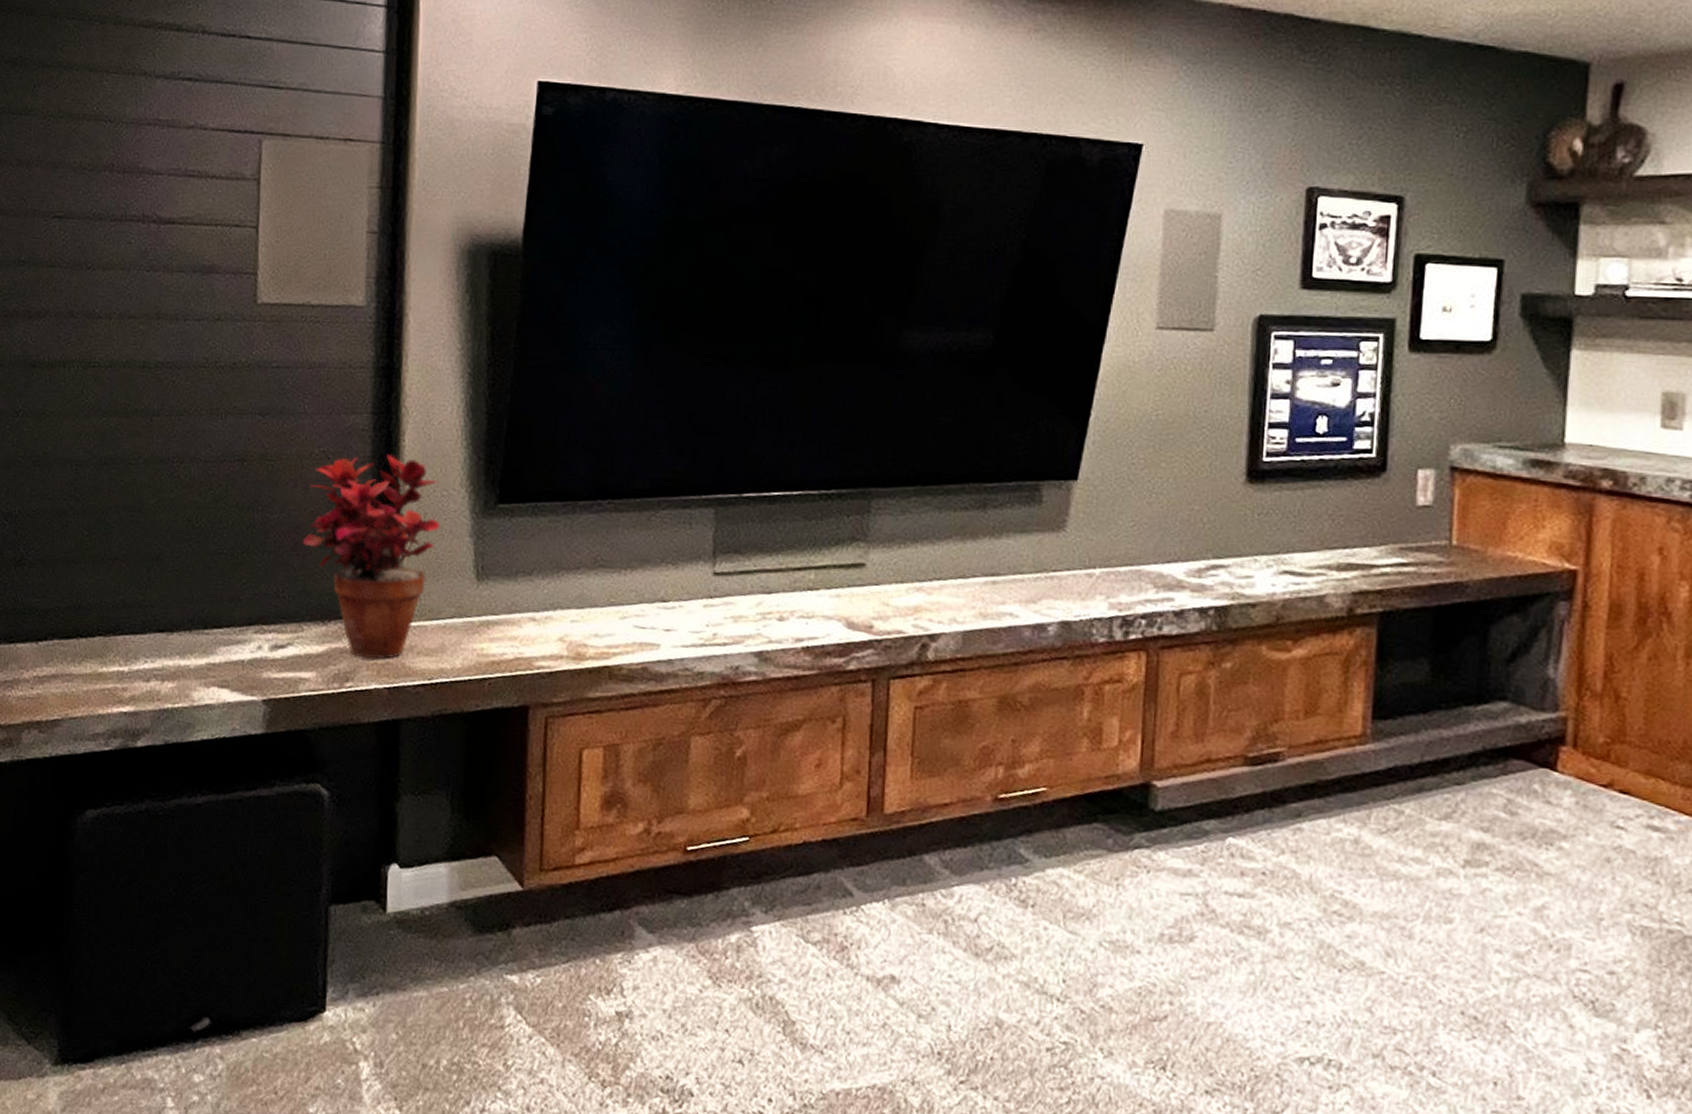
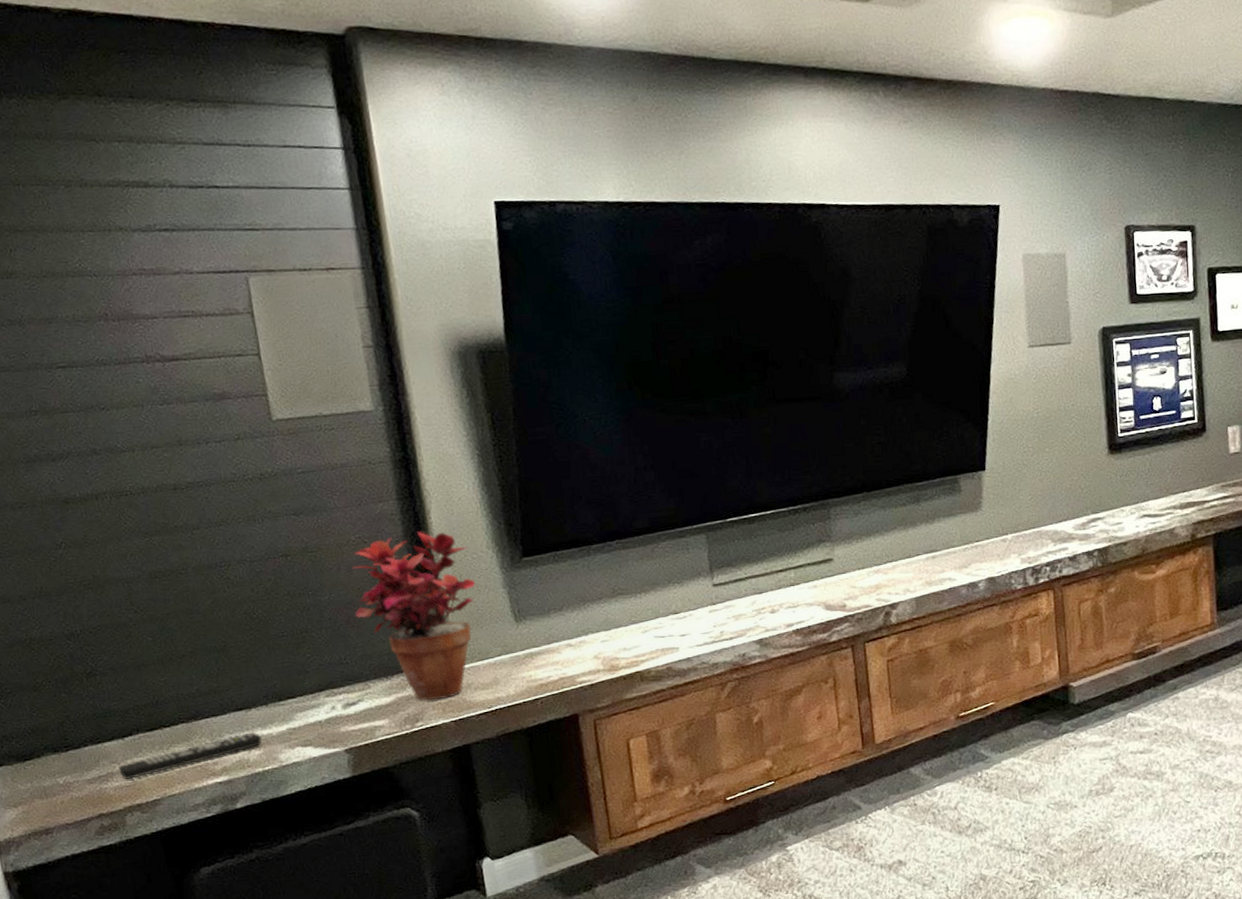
remote control: none [26,660,179,690] -> present [118,732,262,779]

